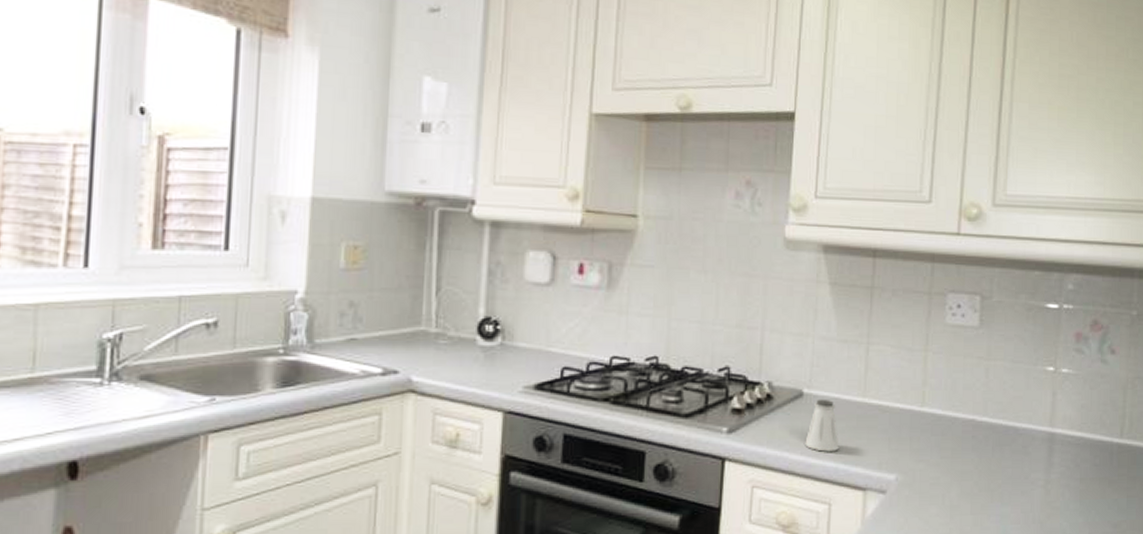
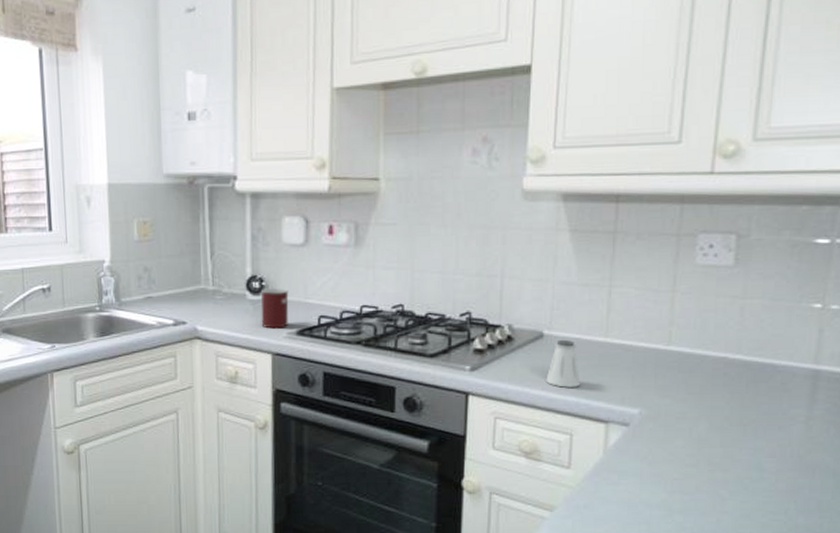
mug: none [492,333,528,381] -> present [261,288,289,329]

